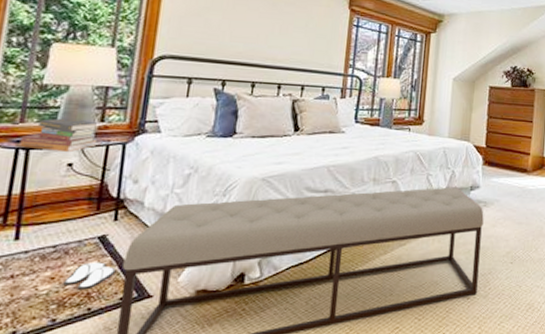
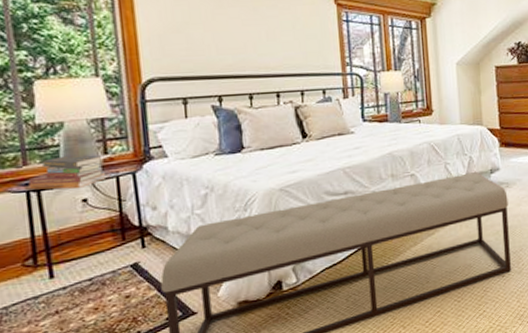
slippers: present [63,262,116,290] -> none [108,288,156,316]

